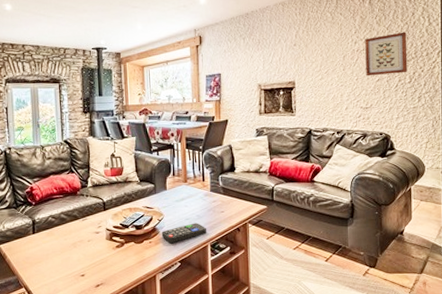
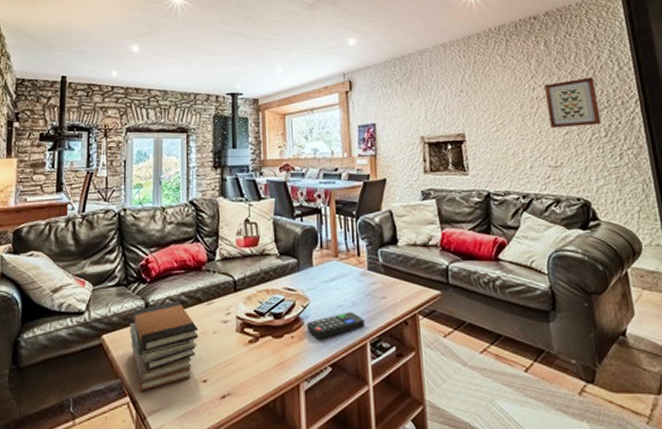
book stack: none [21,218,77,285] -> present [129,300,199,393]

